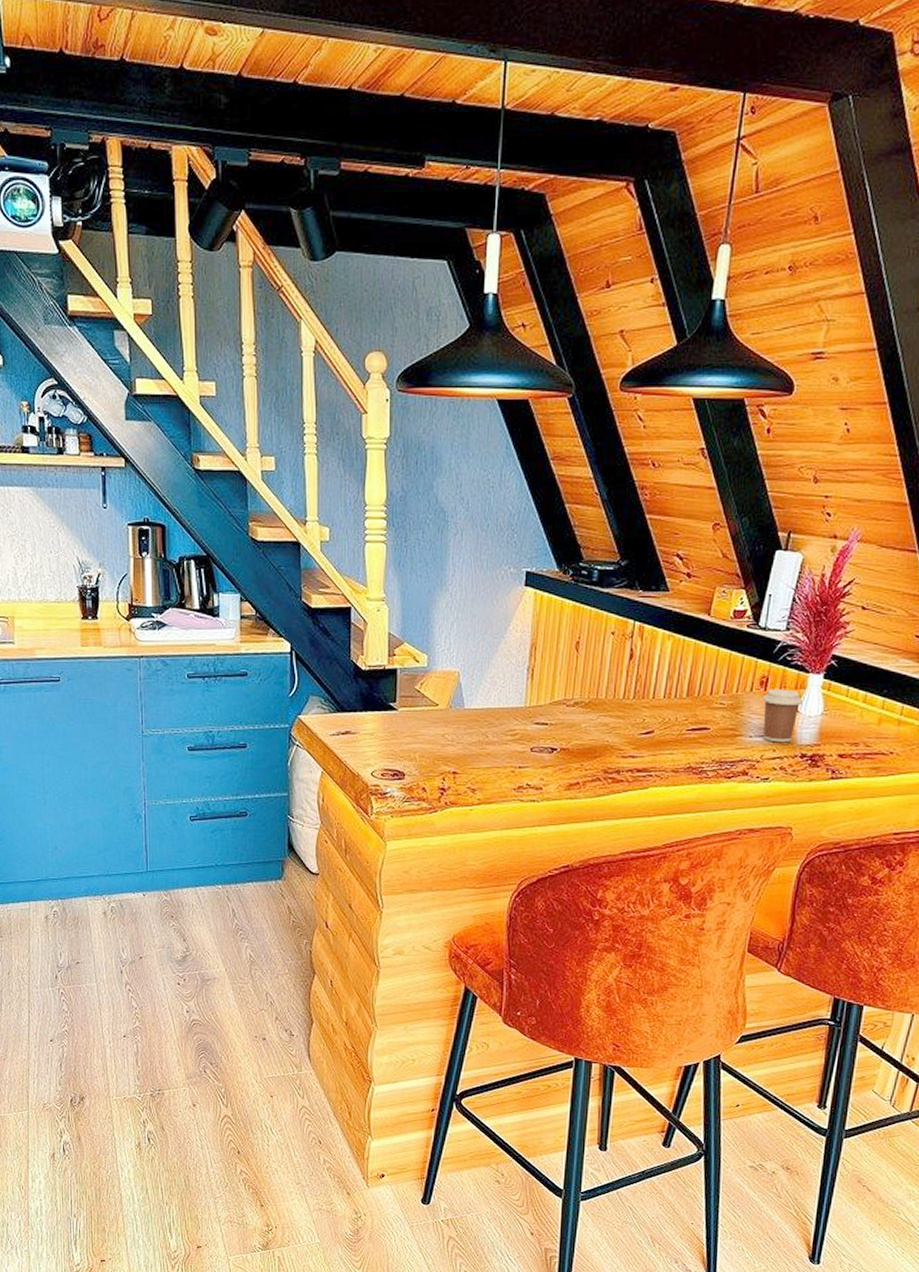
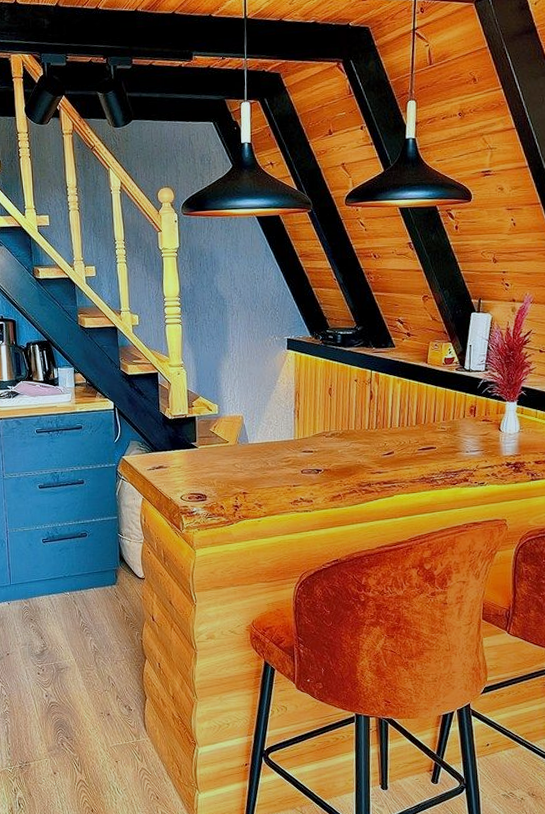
coffee cup: present [763,689,803,743] -> none [473,414,504,455]

